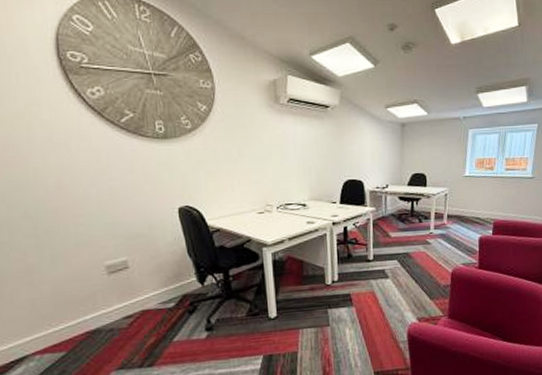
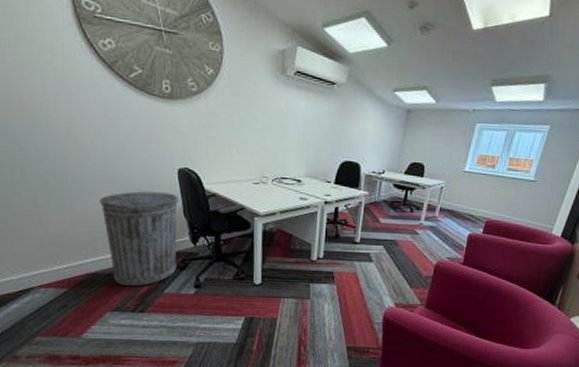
trash can: none [96,233,185,339] -> present [99,191,179,286]

